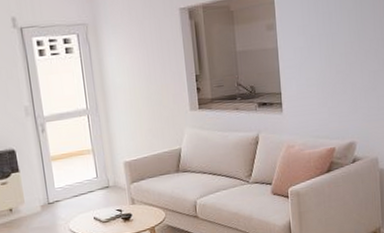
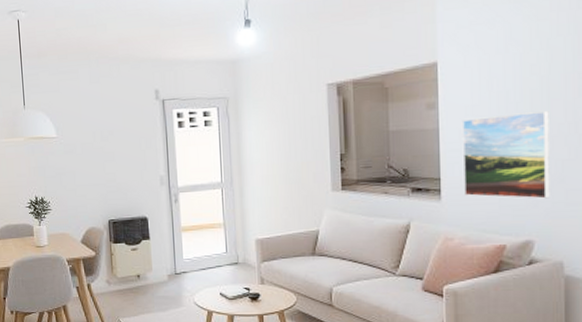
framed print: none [296,29,366,108] -> present [461,111,550,199]

